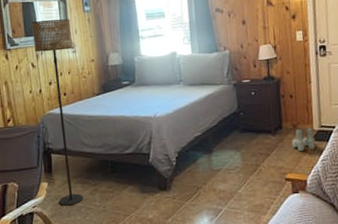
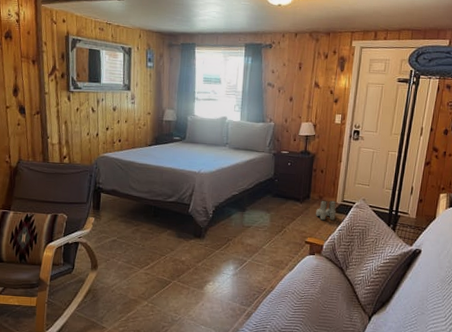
floor lamp: present [31,19,83,206] -> none [96,69,133,241]

